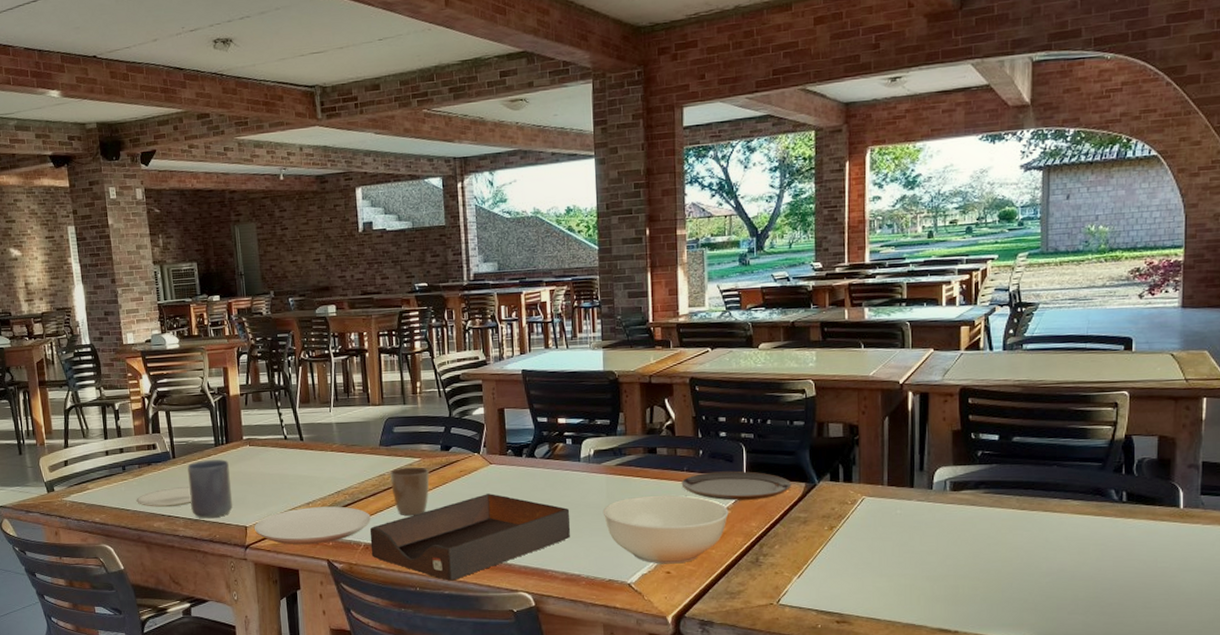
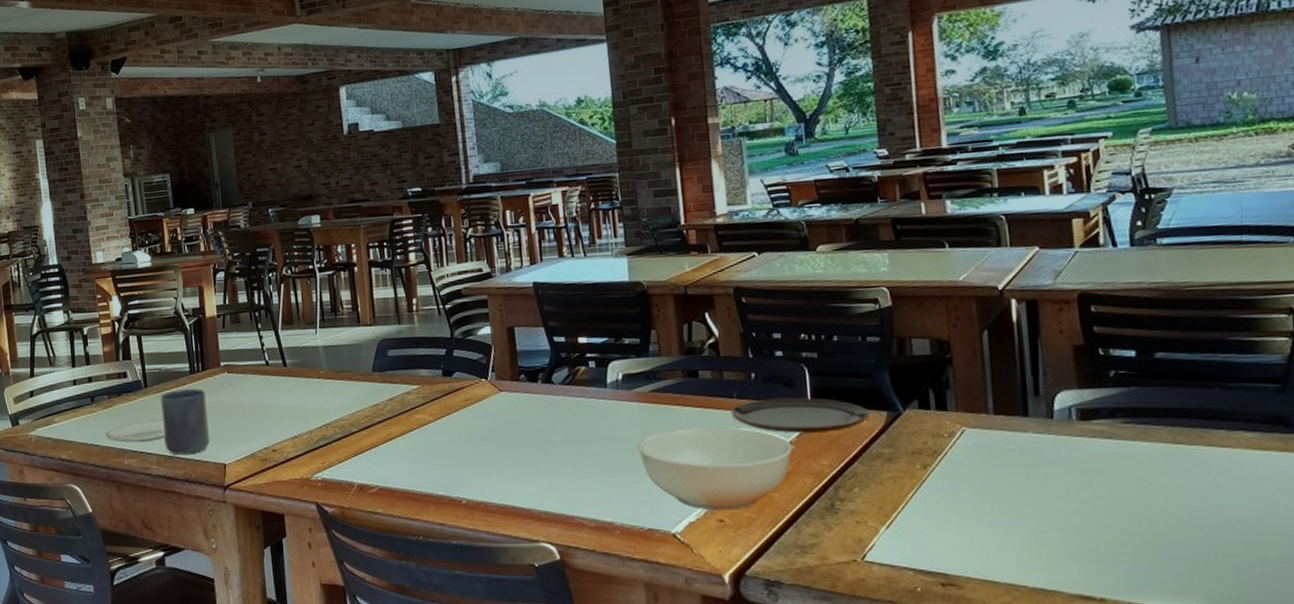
plate: present [254,506,371,544] -> none [233,441,365,485]
tray: present [369,493,571,581] -> none [363,426,600,529]
cup: present [390,467,430,515] -> none [385,395,431,451]

